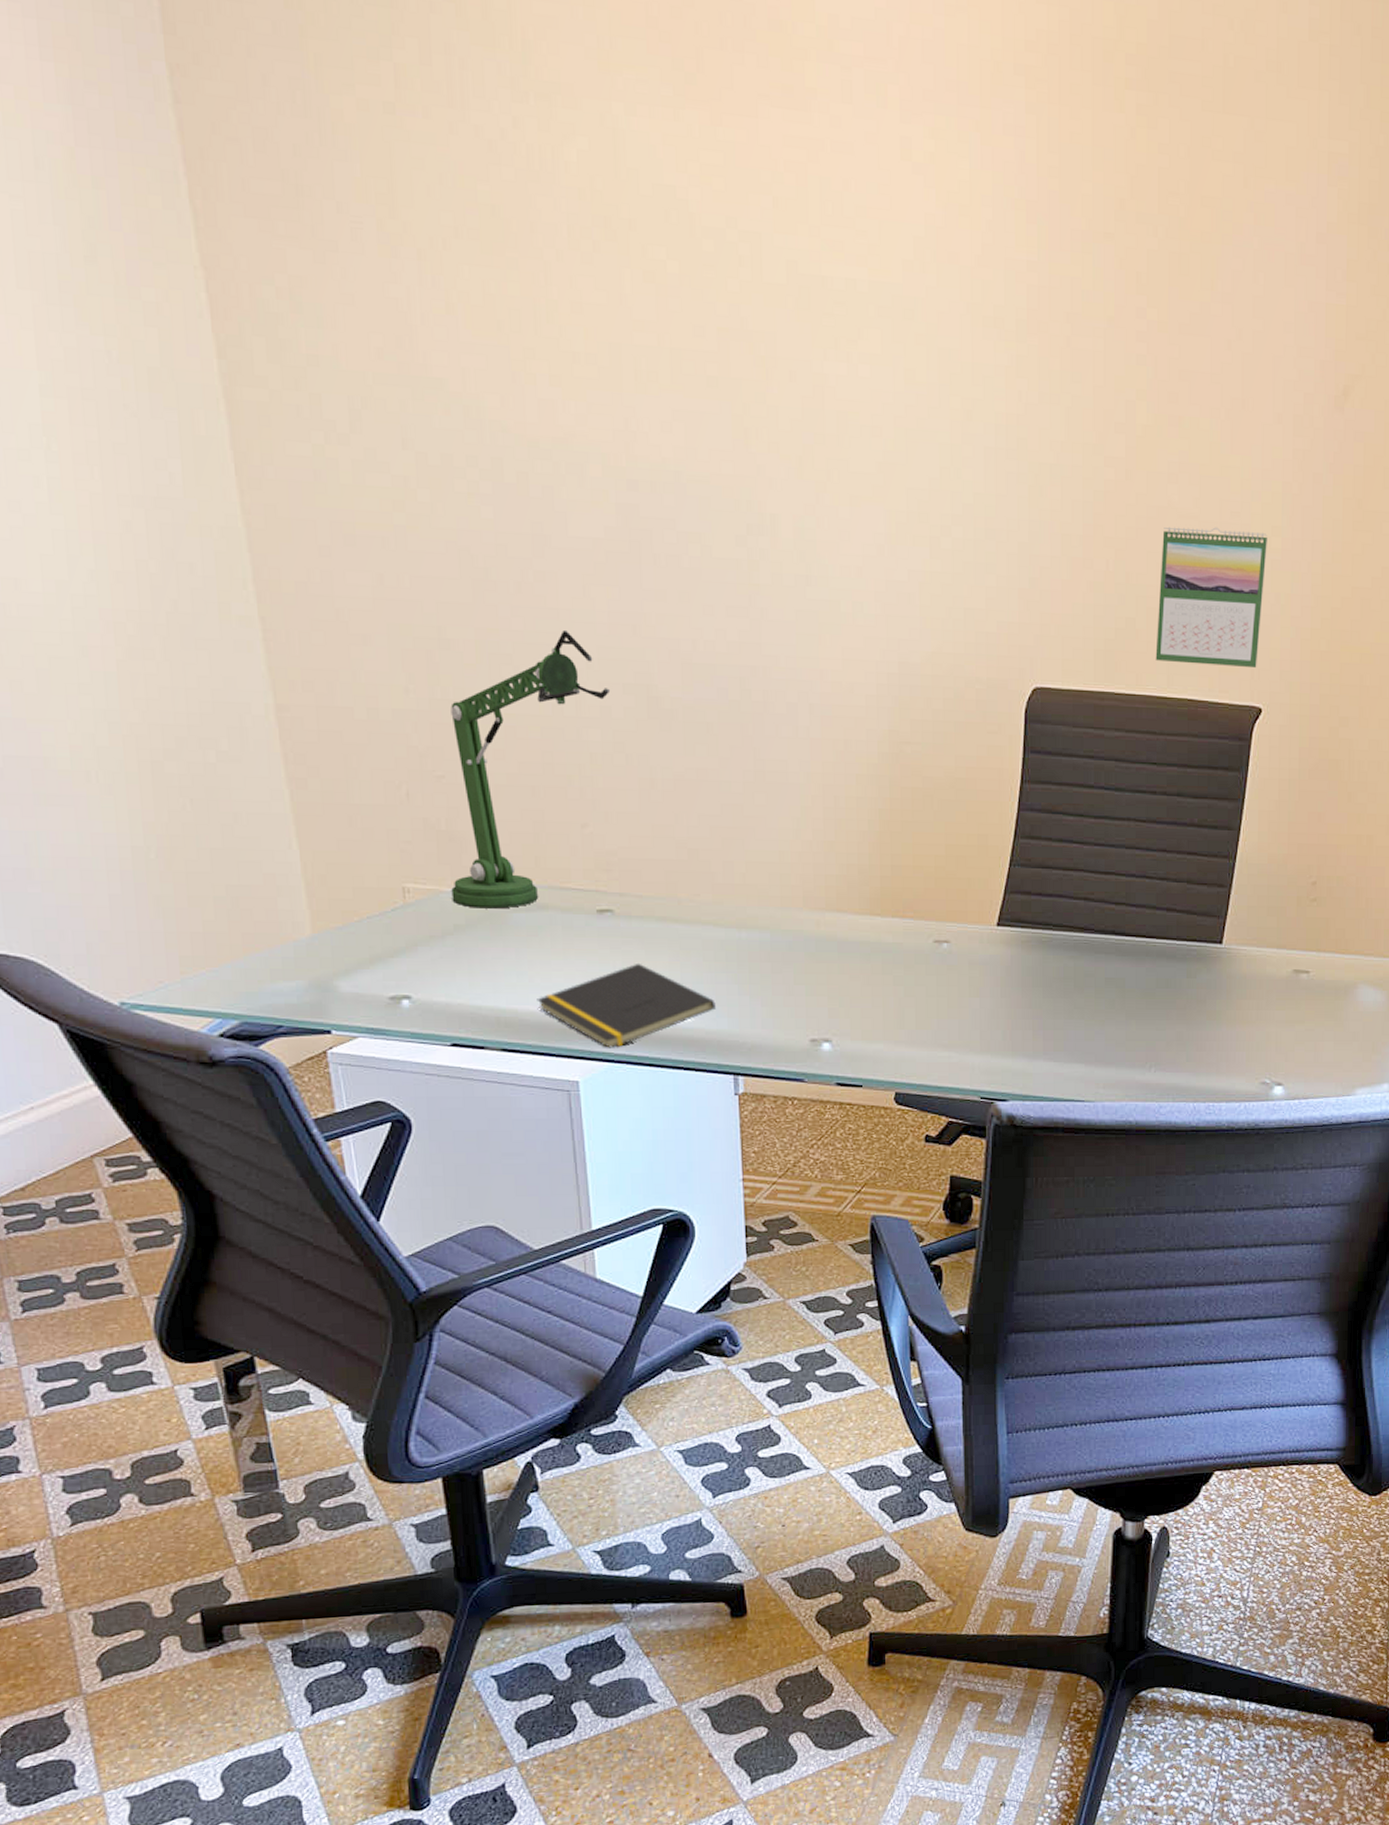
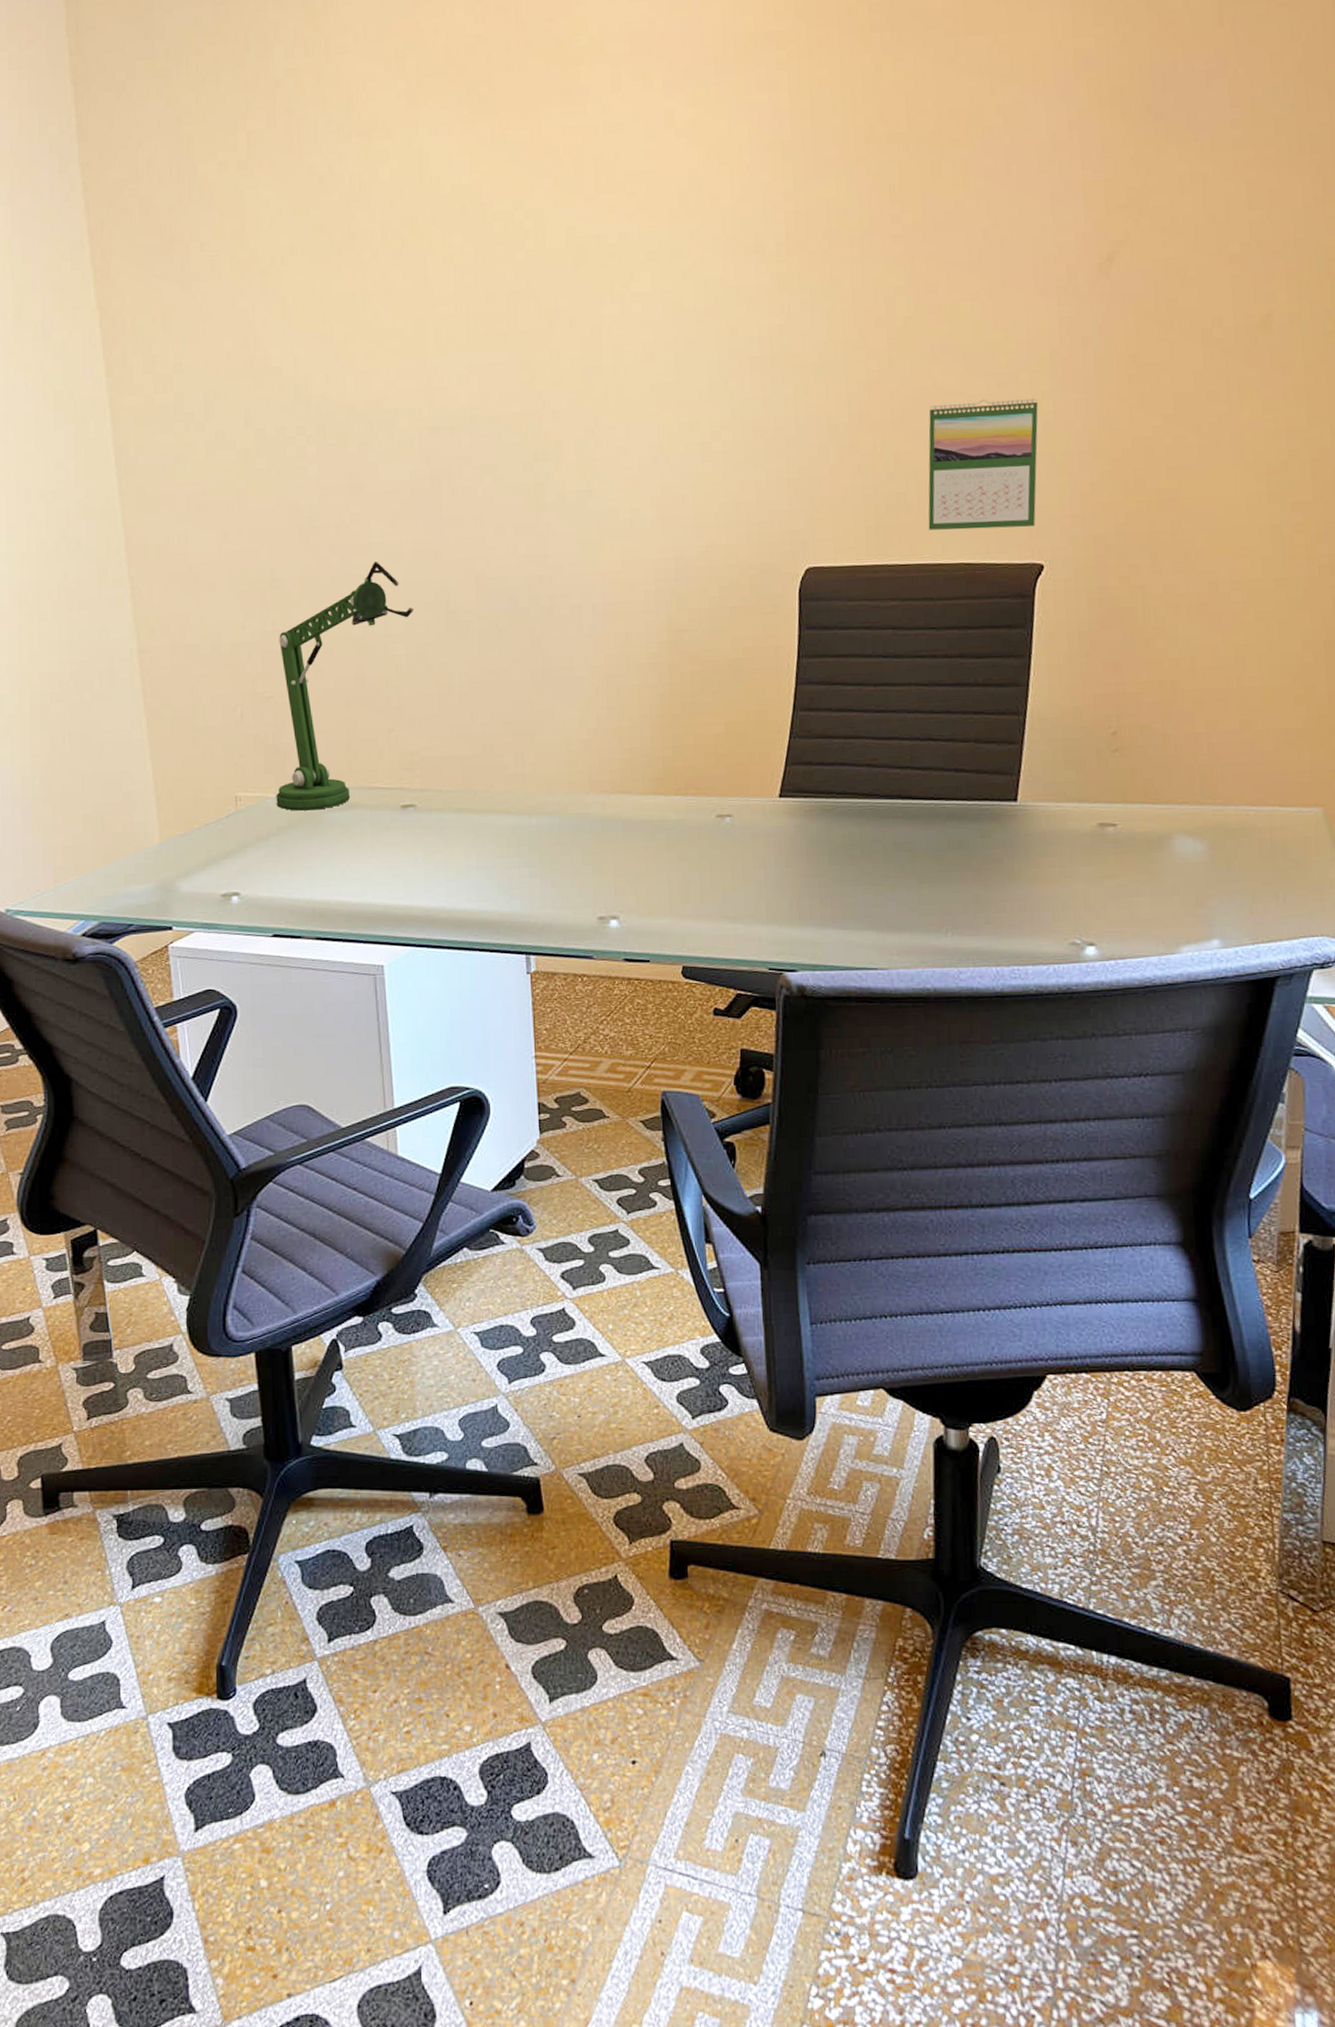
notepad: present [537,963,716,1048] -> none [347,852,509,933]

